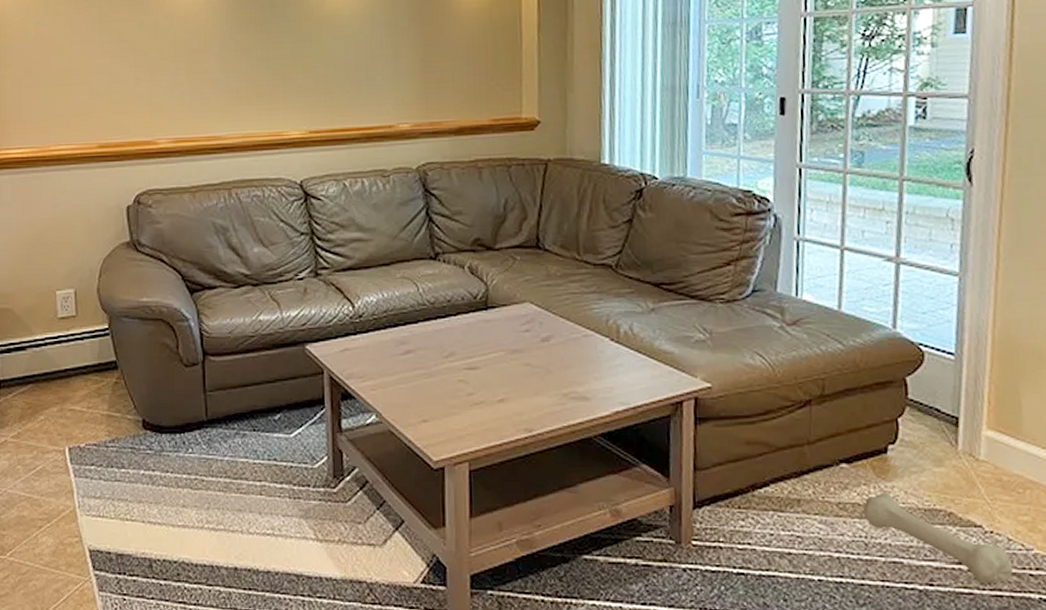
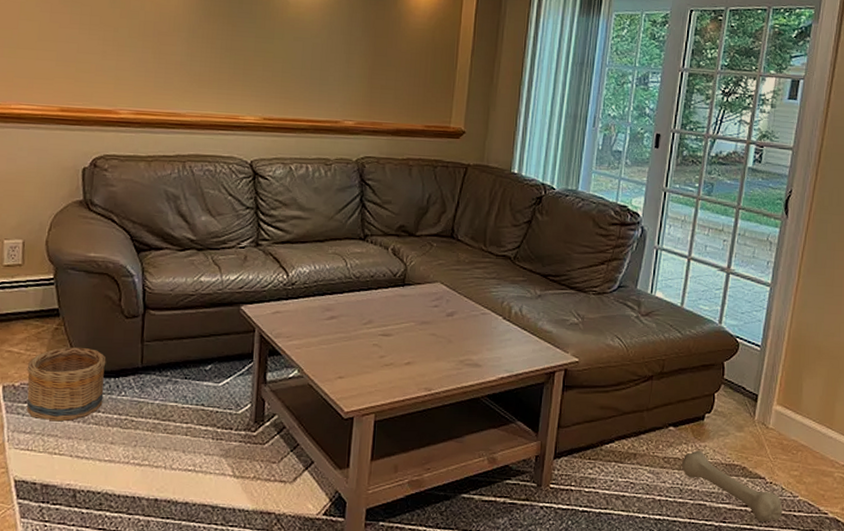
basket: none [90,401,170,484] -> present [26,347,107,422]

